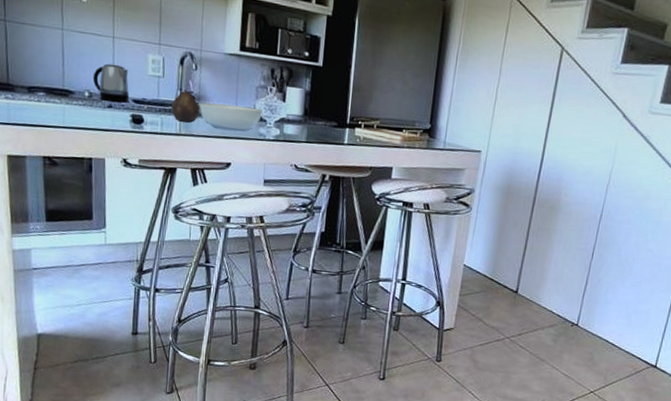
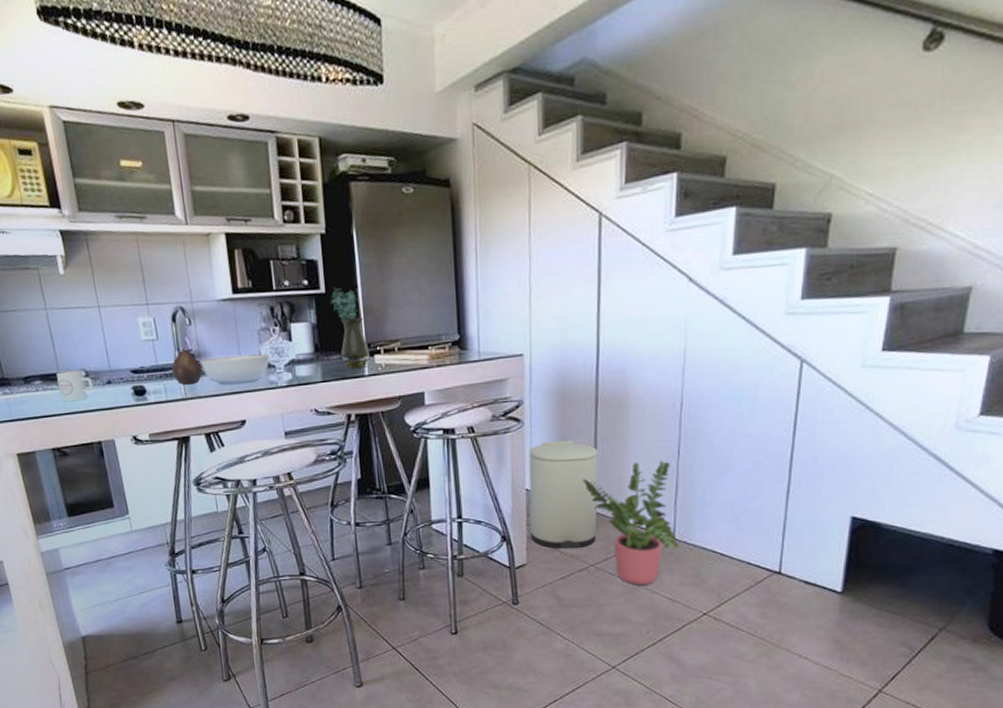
mug: none [60,88,95,119] -> present [56,370,94,402]
kettle: present [92,63,130,103] -> none [85,335,128,377]
vase: none [325,63,352,138] -> present [330,287,370,370]
pedal bin: none [461,226,529,322] -> present [529,440,599,549]
potted plant: none [511,256,585,361] -> present [582,460,679,586]

